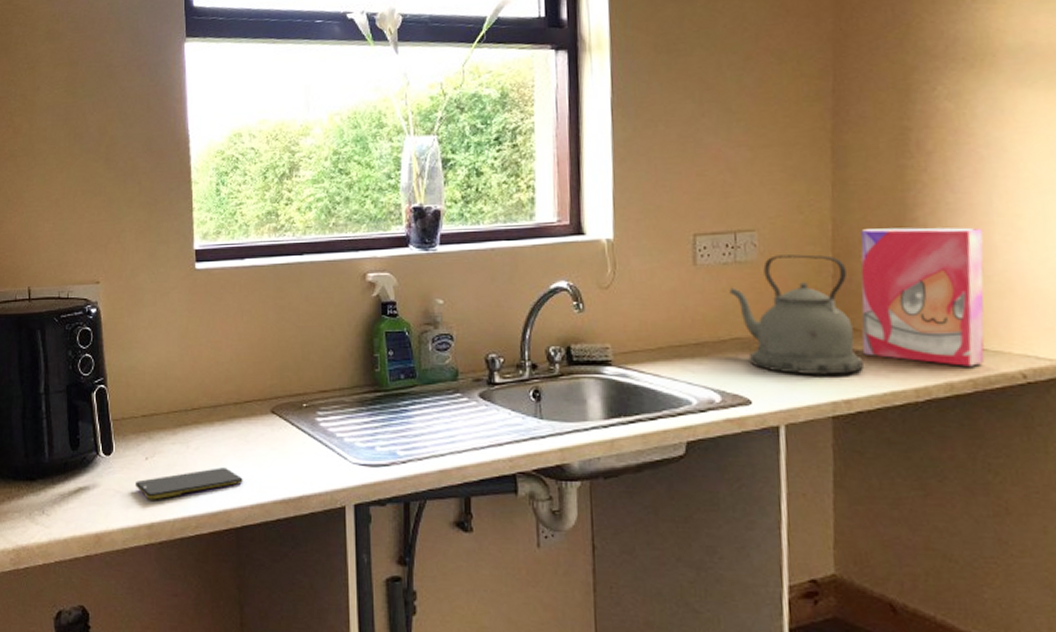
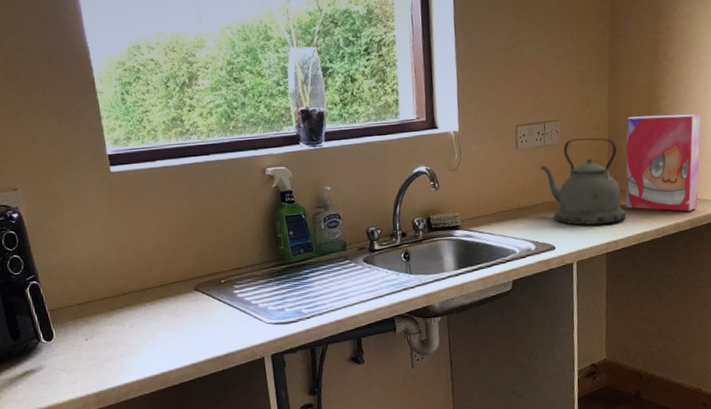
smartphone: present [136,468,243,500] -> none [79,339,176,374]

